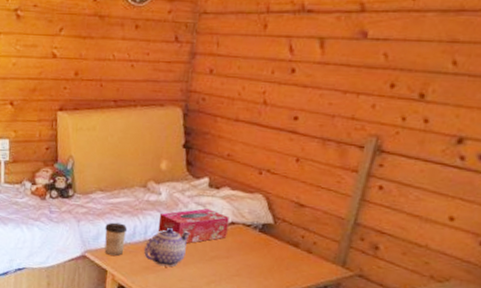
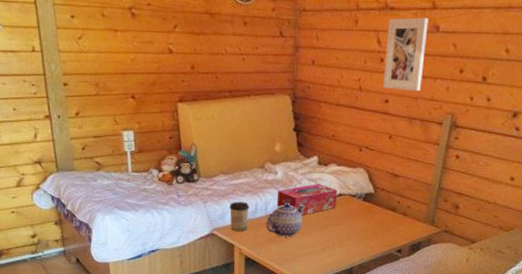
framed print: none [292,22,355,108] -> present [383,17,429,91]

